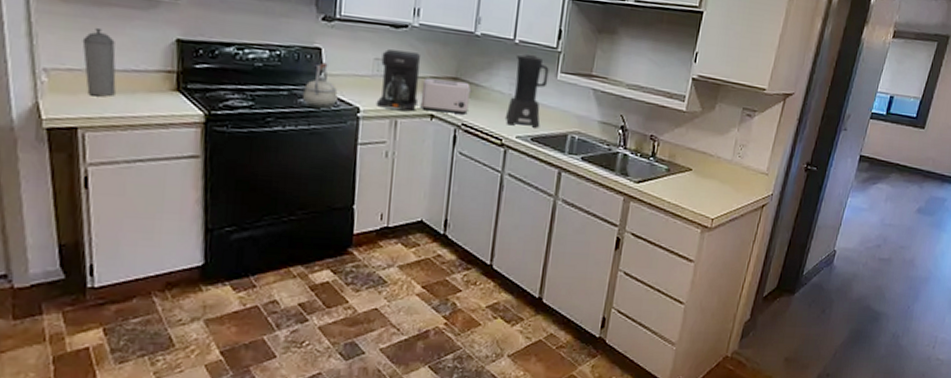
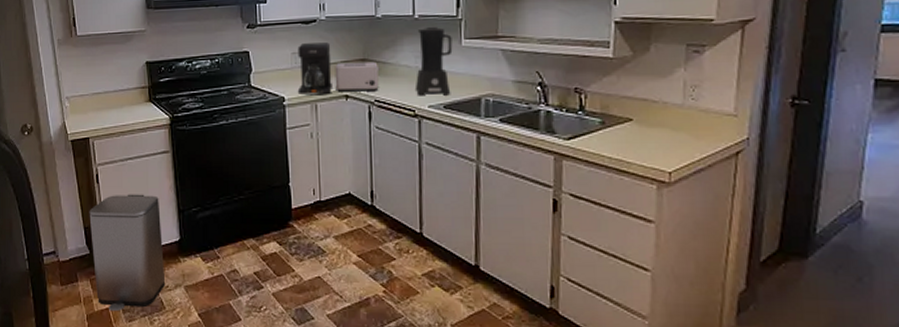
pedal bin: none [68,205,180,352] -> present [89,194,165,312]
canister: present [82,27,116,97] -> none [87,62,110,113]
kettle: present [301,62,338,110] -> none [238,63,266,103]

